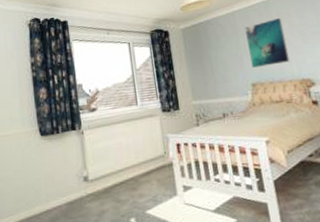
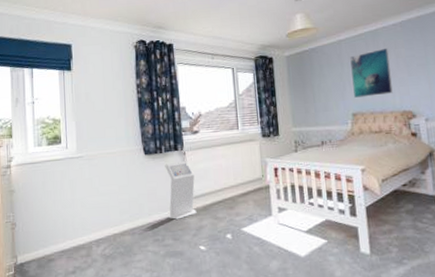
lectern: none [62,141,98,205] -> present [165,161,197,220]

